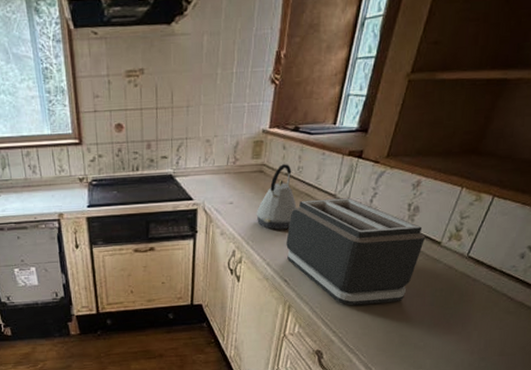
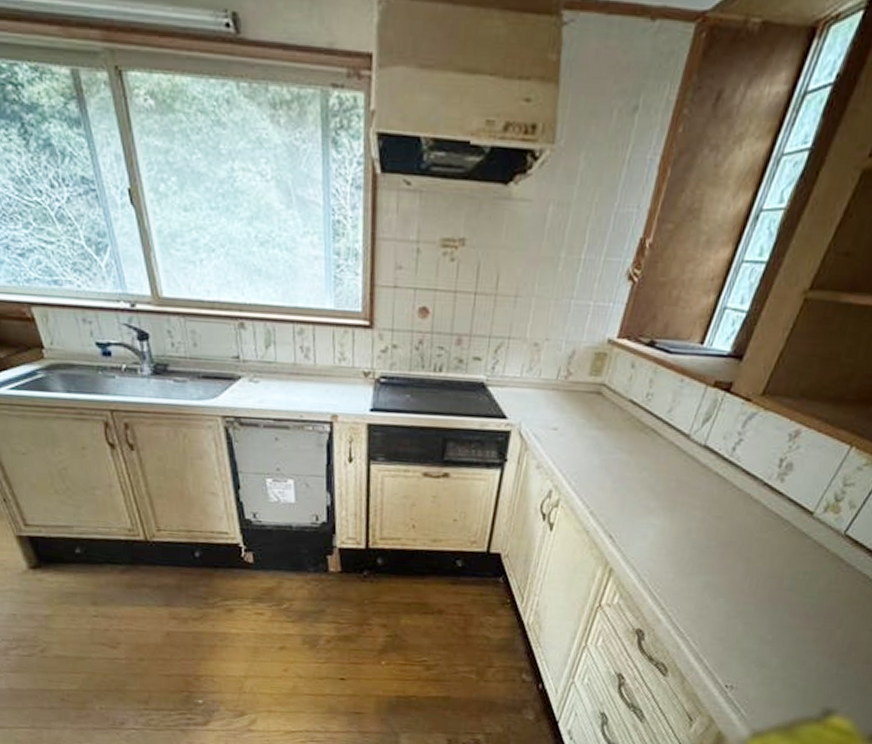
kettle: present [256,164,297,230] -> none [584,387,639,471]
toaster: present [286,197,426,306] -> none [617,437,796,581]

